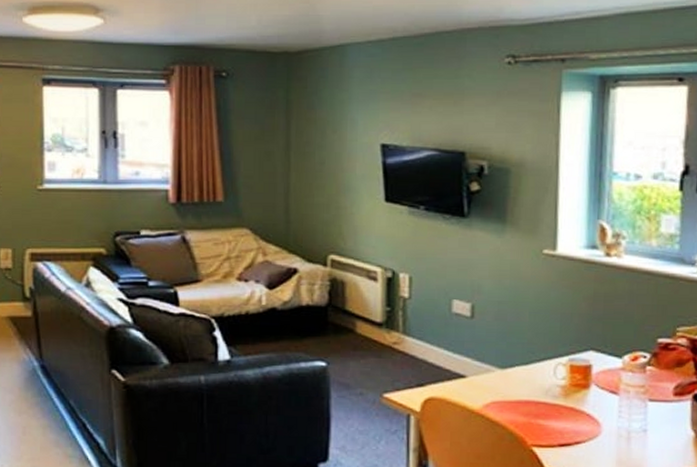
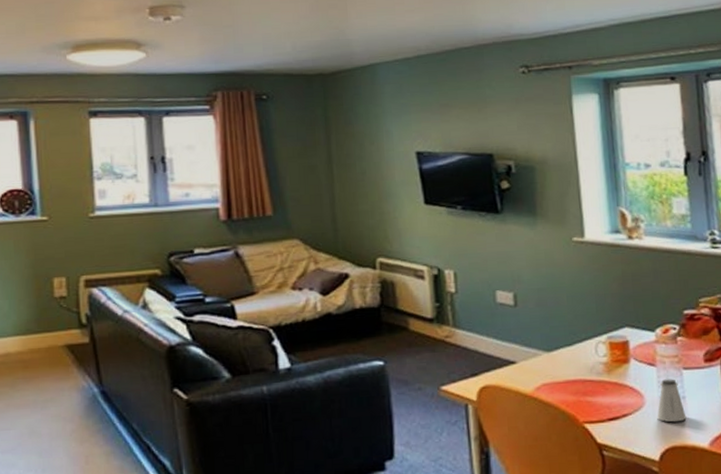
saltshaker: none [612,409,646,456] -> present [657,379,687,422]

